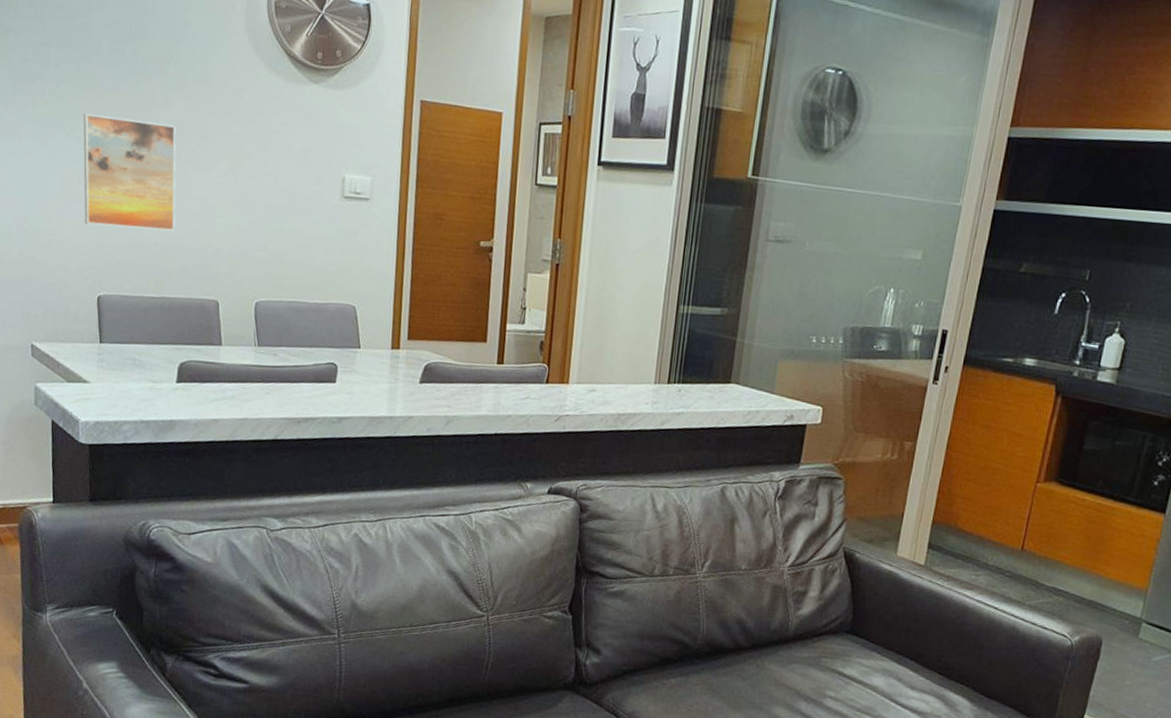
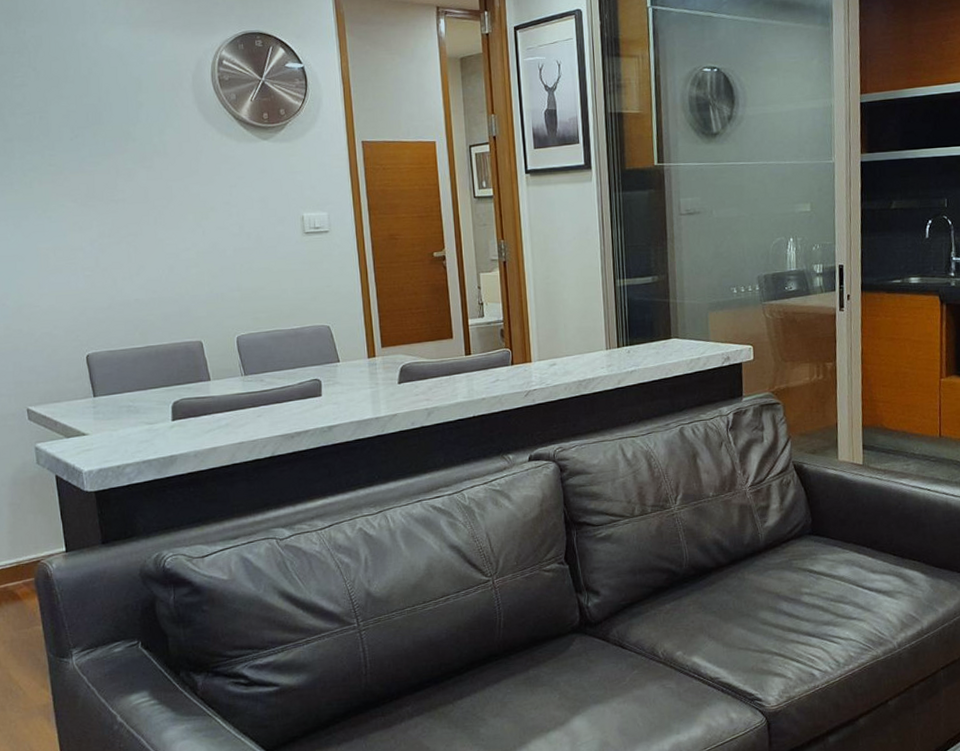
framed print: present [83,113,176,231] -> none [52,193,152,292]

